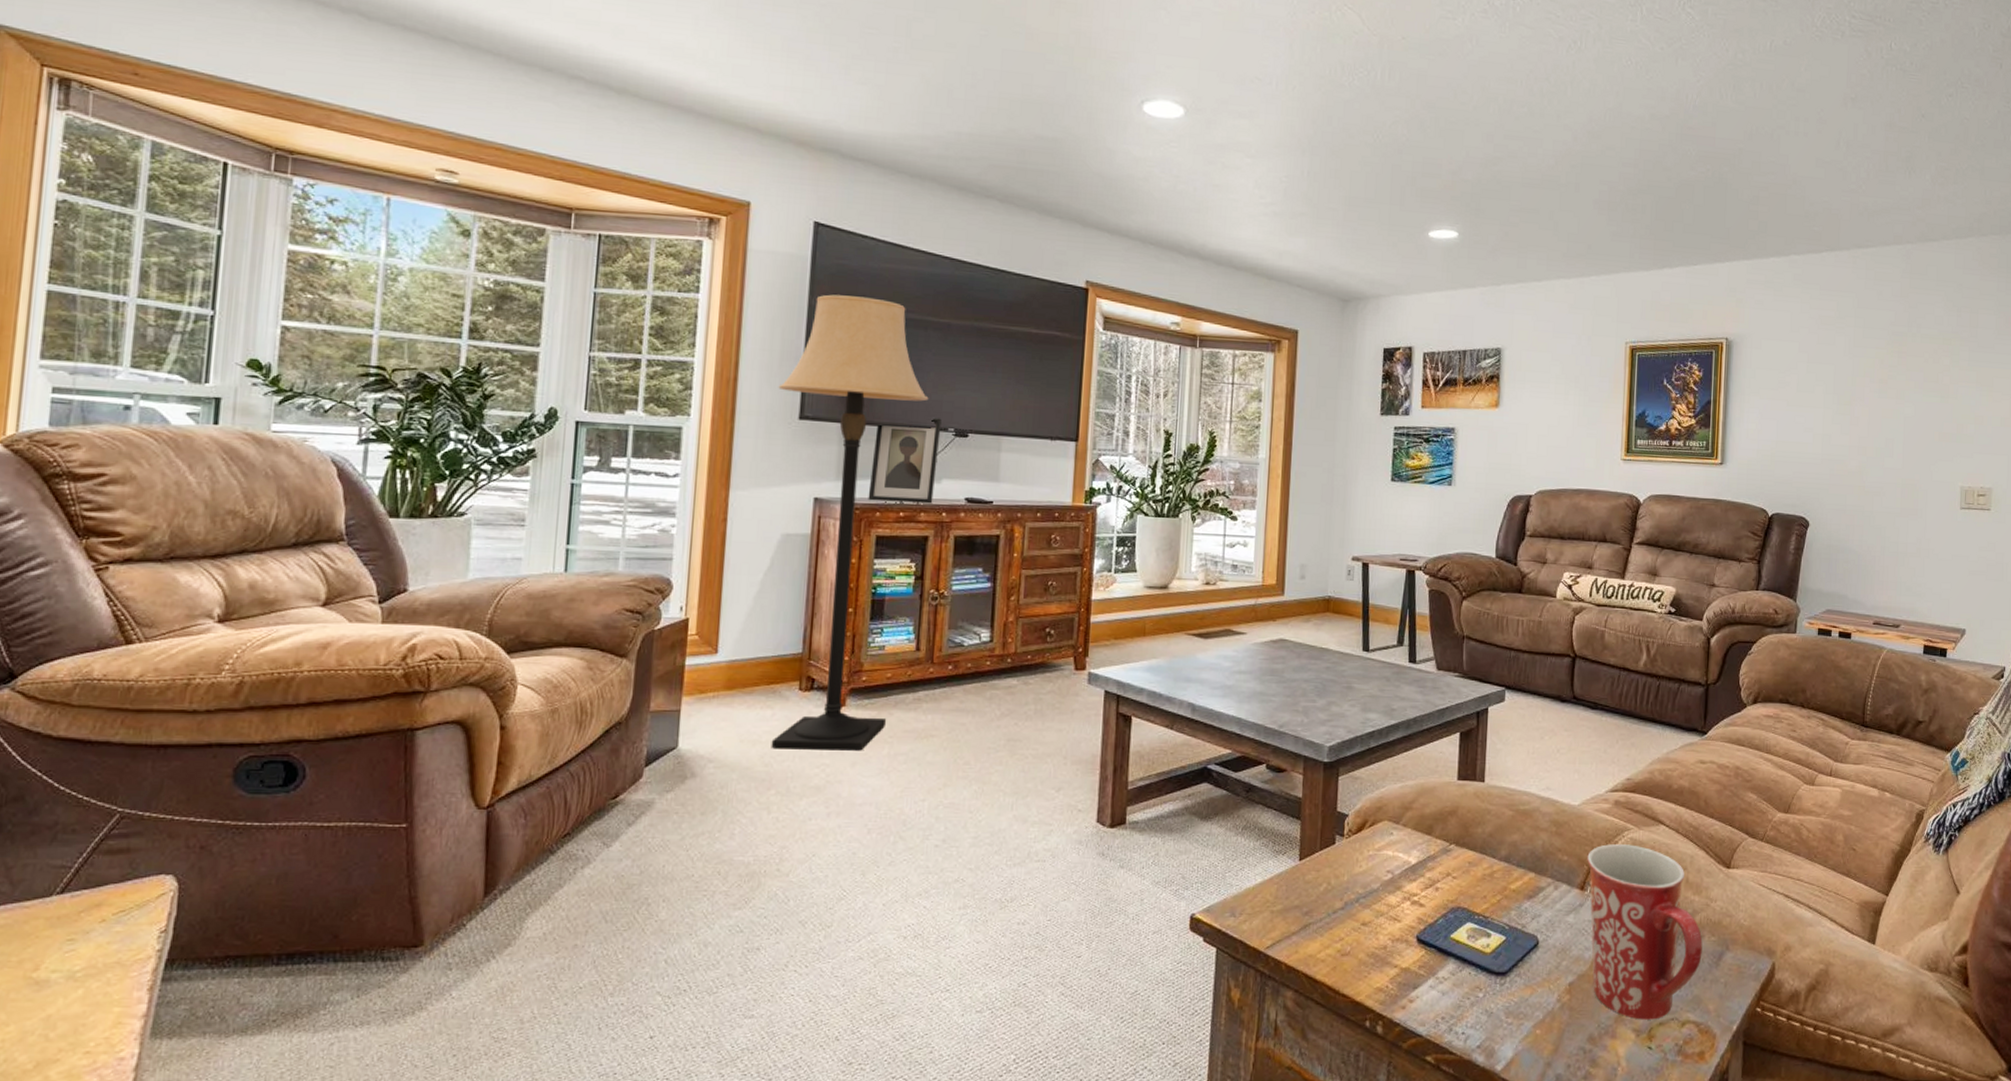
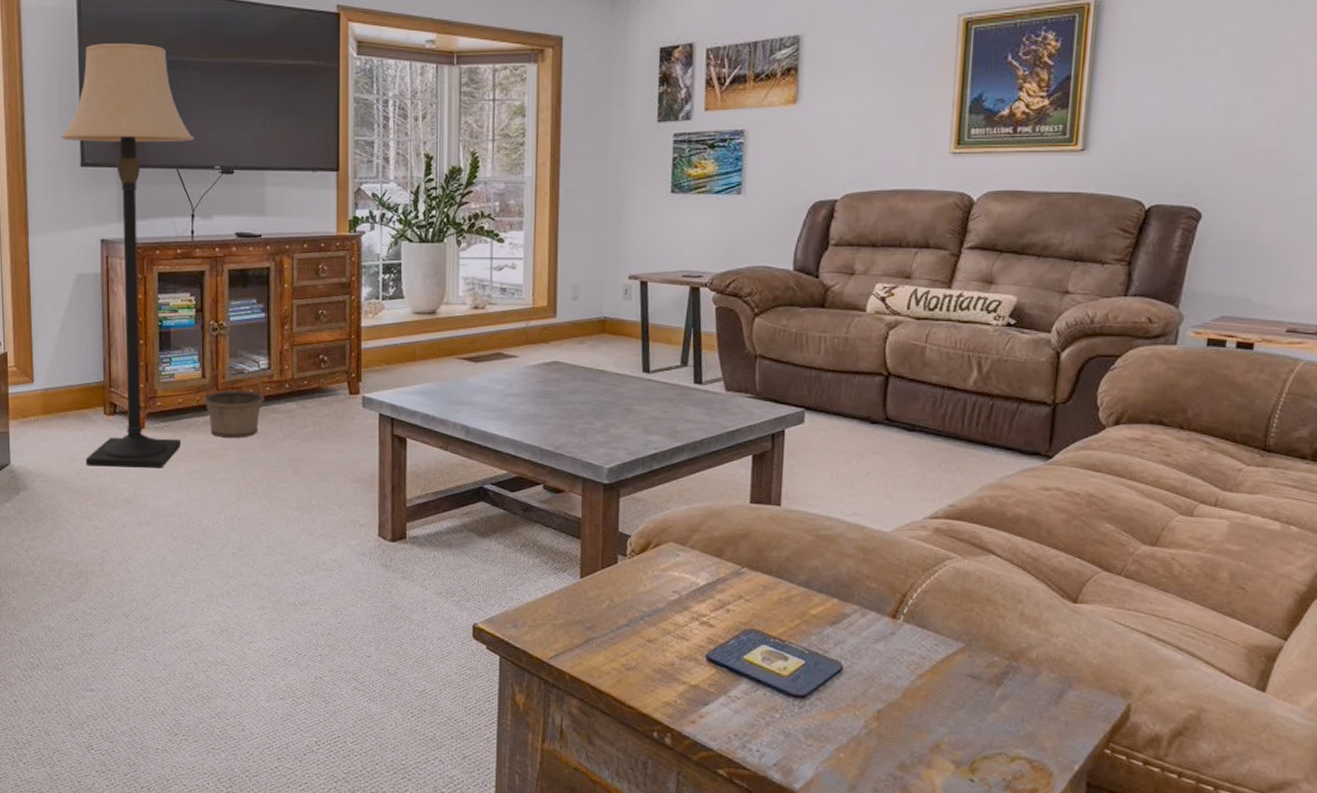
picture frame: present [868,418,942,504] -> none [147,157,208,240]
basket: none [915,639,984,717] -> present [203,367,265,438]
mug: present [1587,844,1703,1020] -> none [900,573,1040,753]

